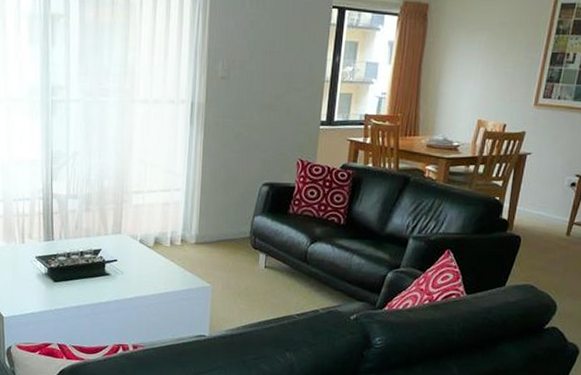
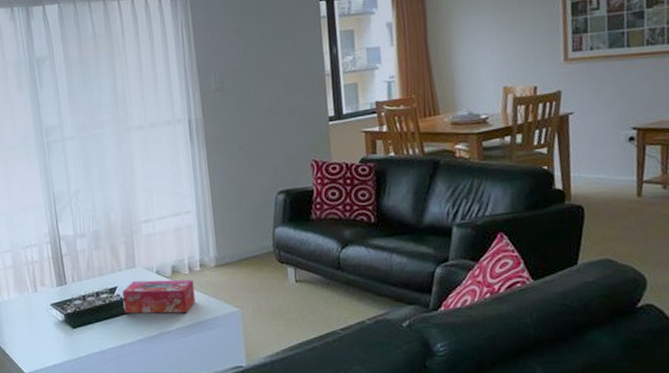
tissue box: none [105,246,173,281] -> present [122,279,196,314]

